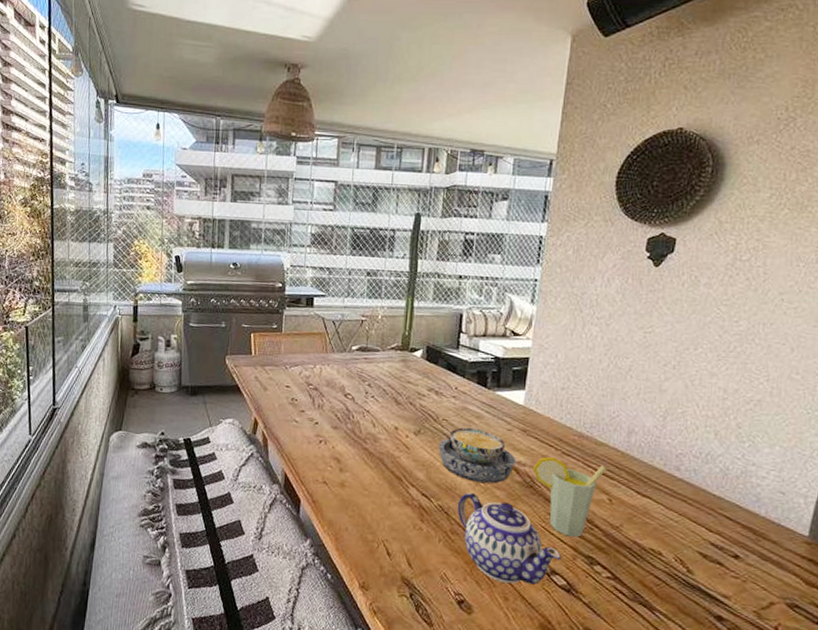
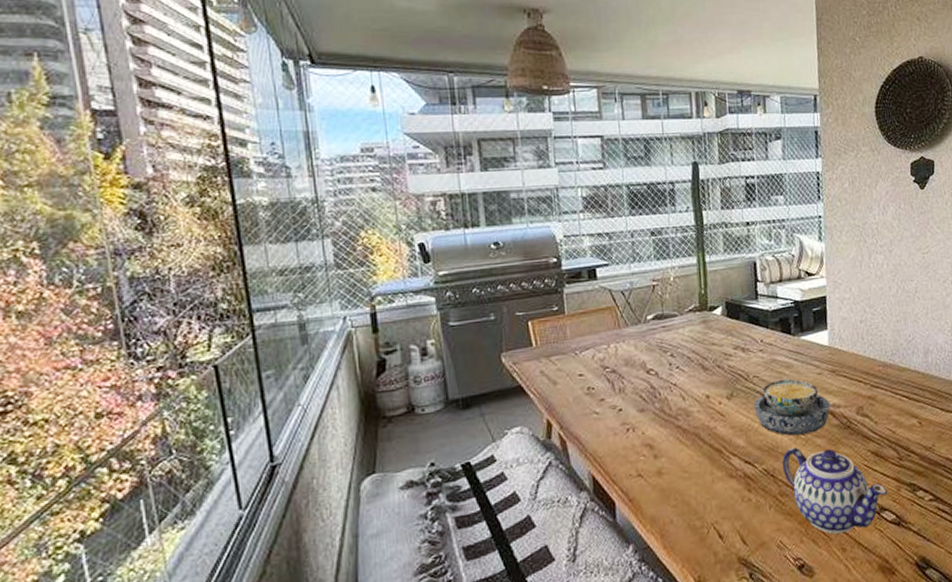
cup: present [534,456,607,538] -> none [848,390,913,469]

